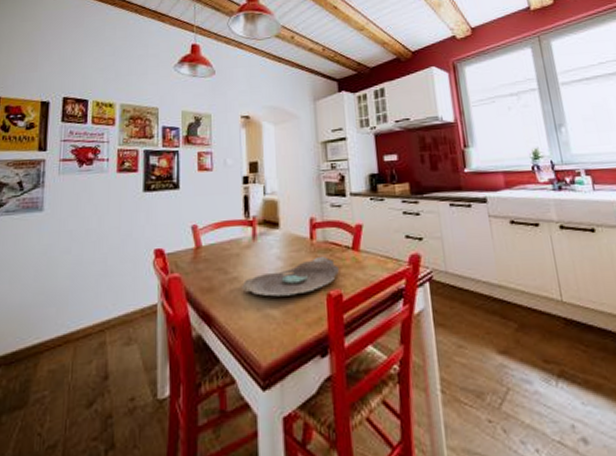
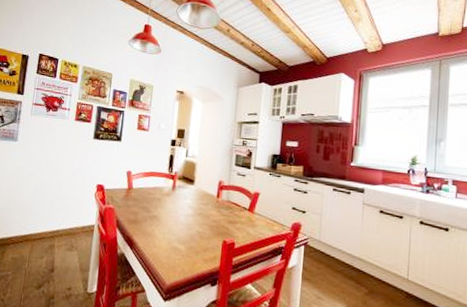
decorative bowl: present [242,255,339,297] -> none [159,211,235,237]

